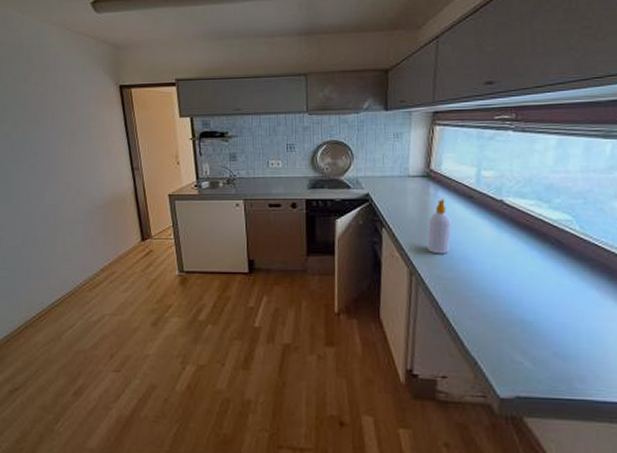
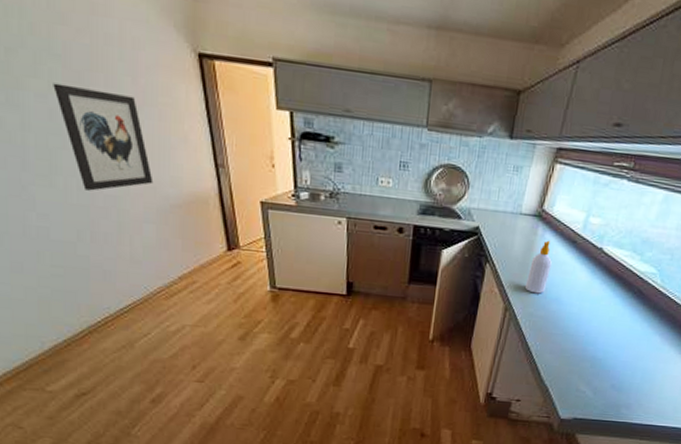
wall art: none [15,124,83,202] -> present [53,83,153,191]

